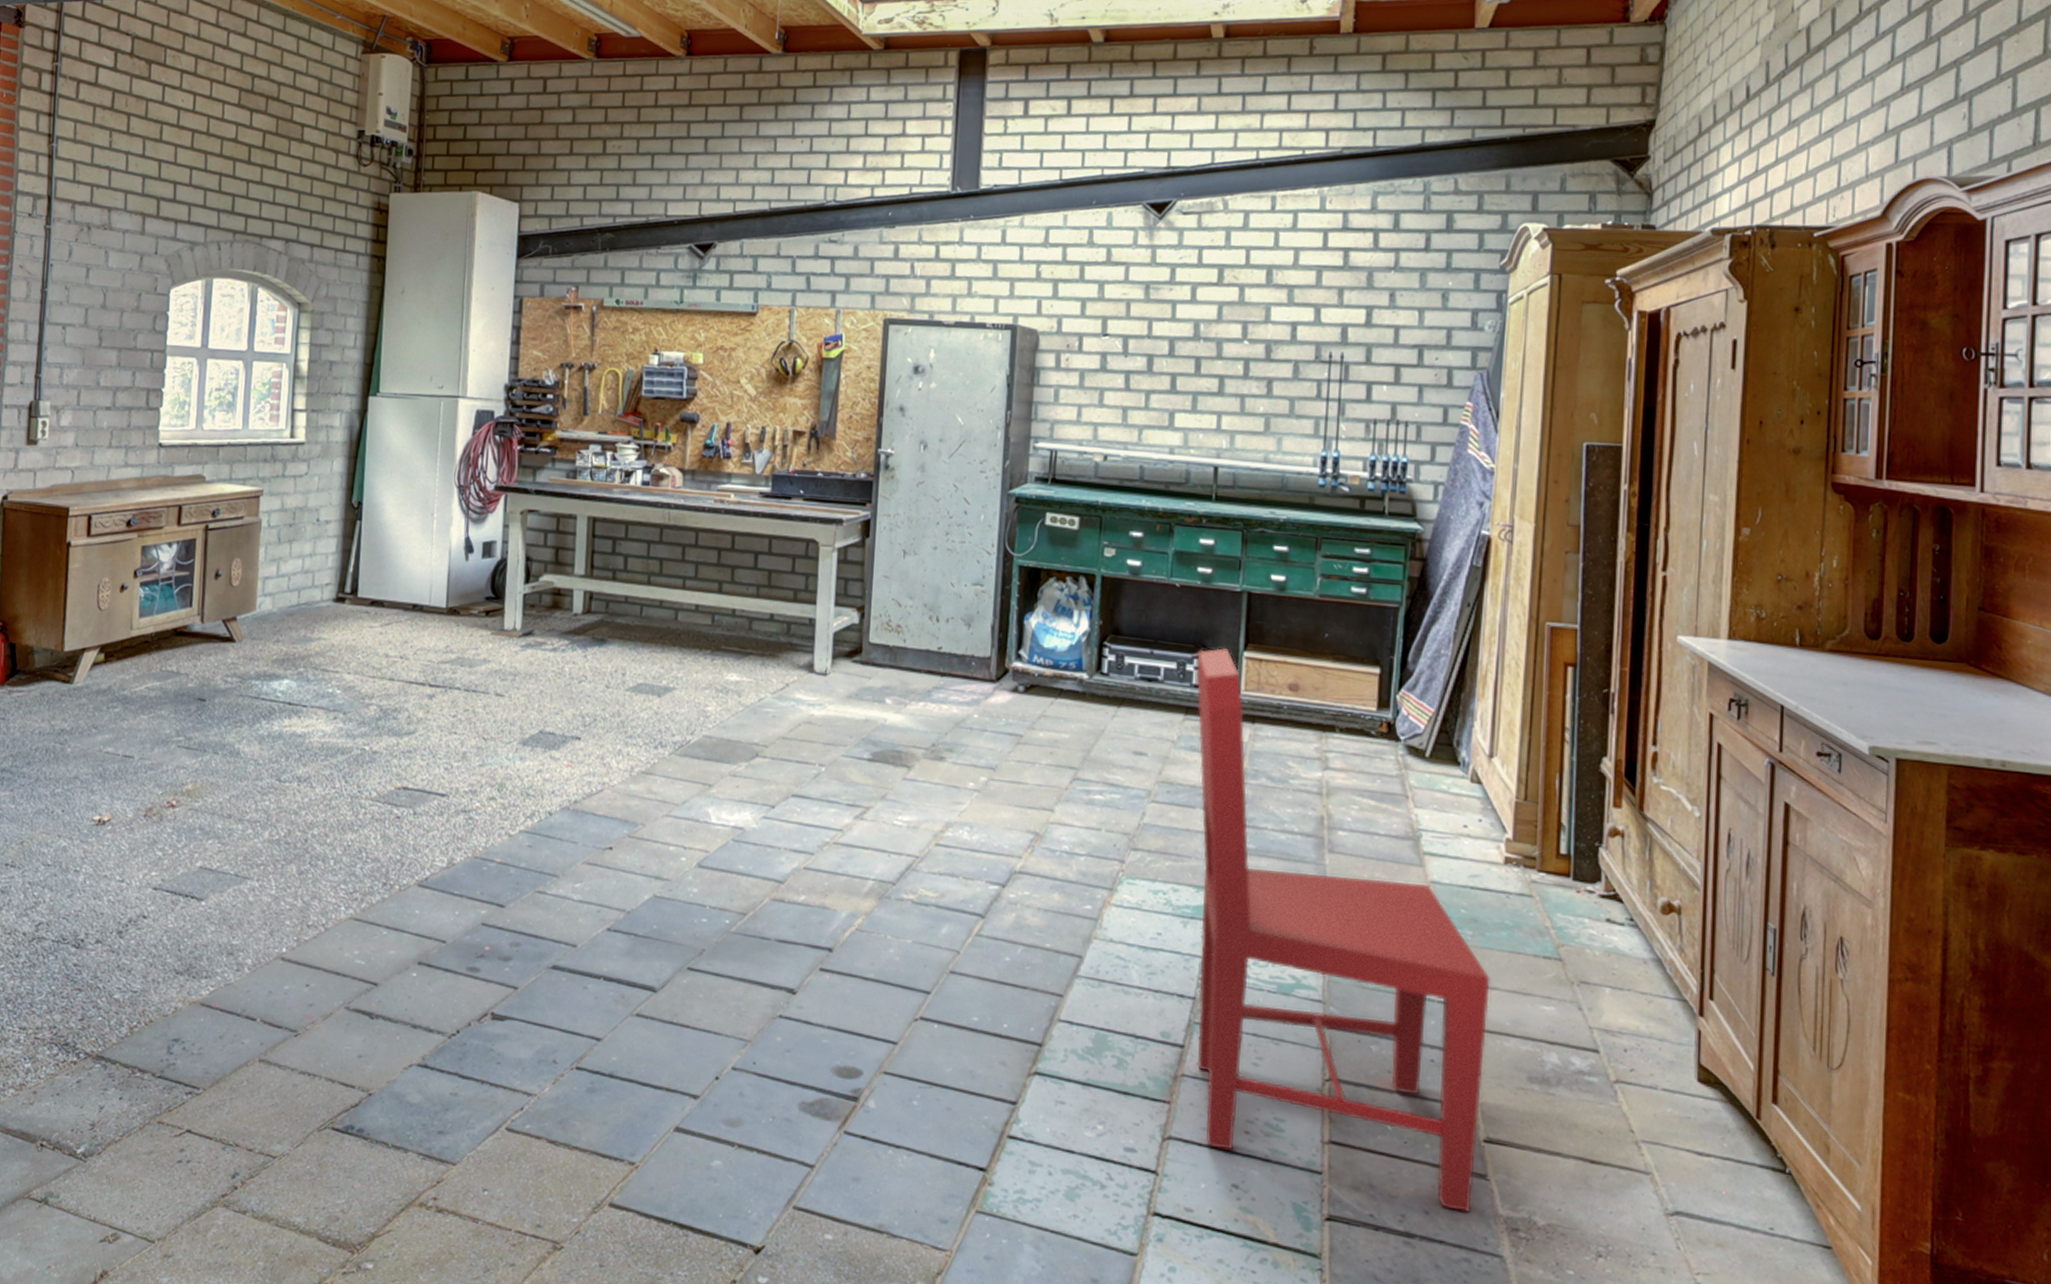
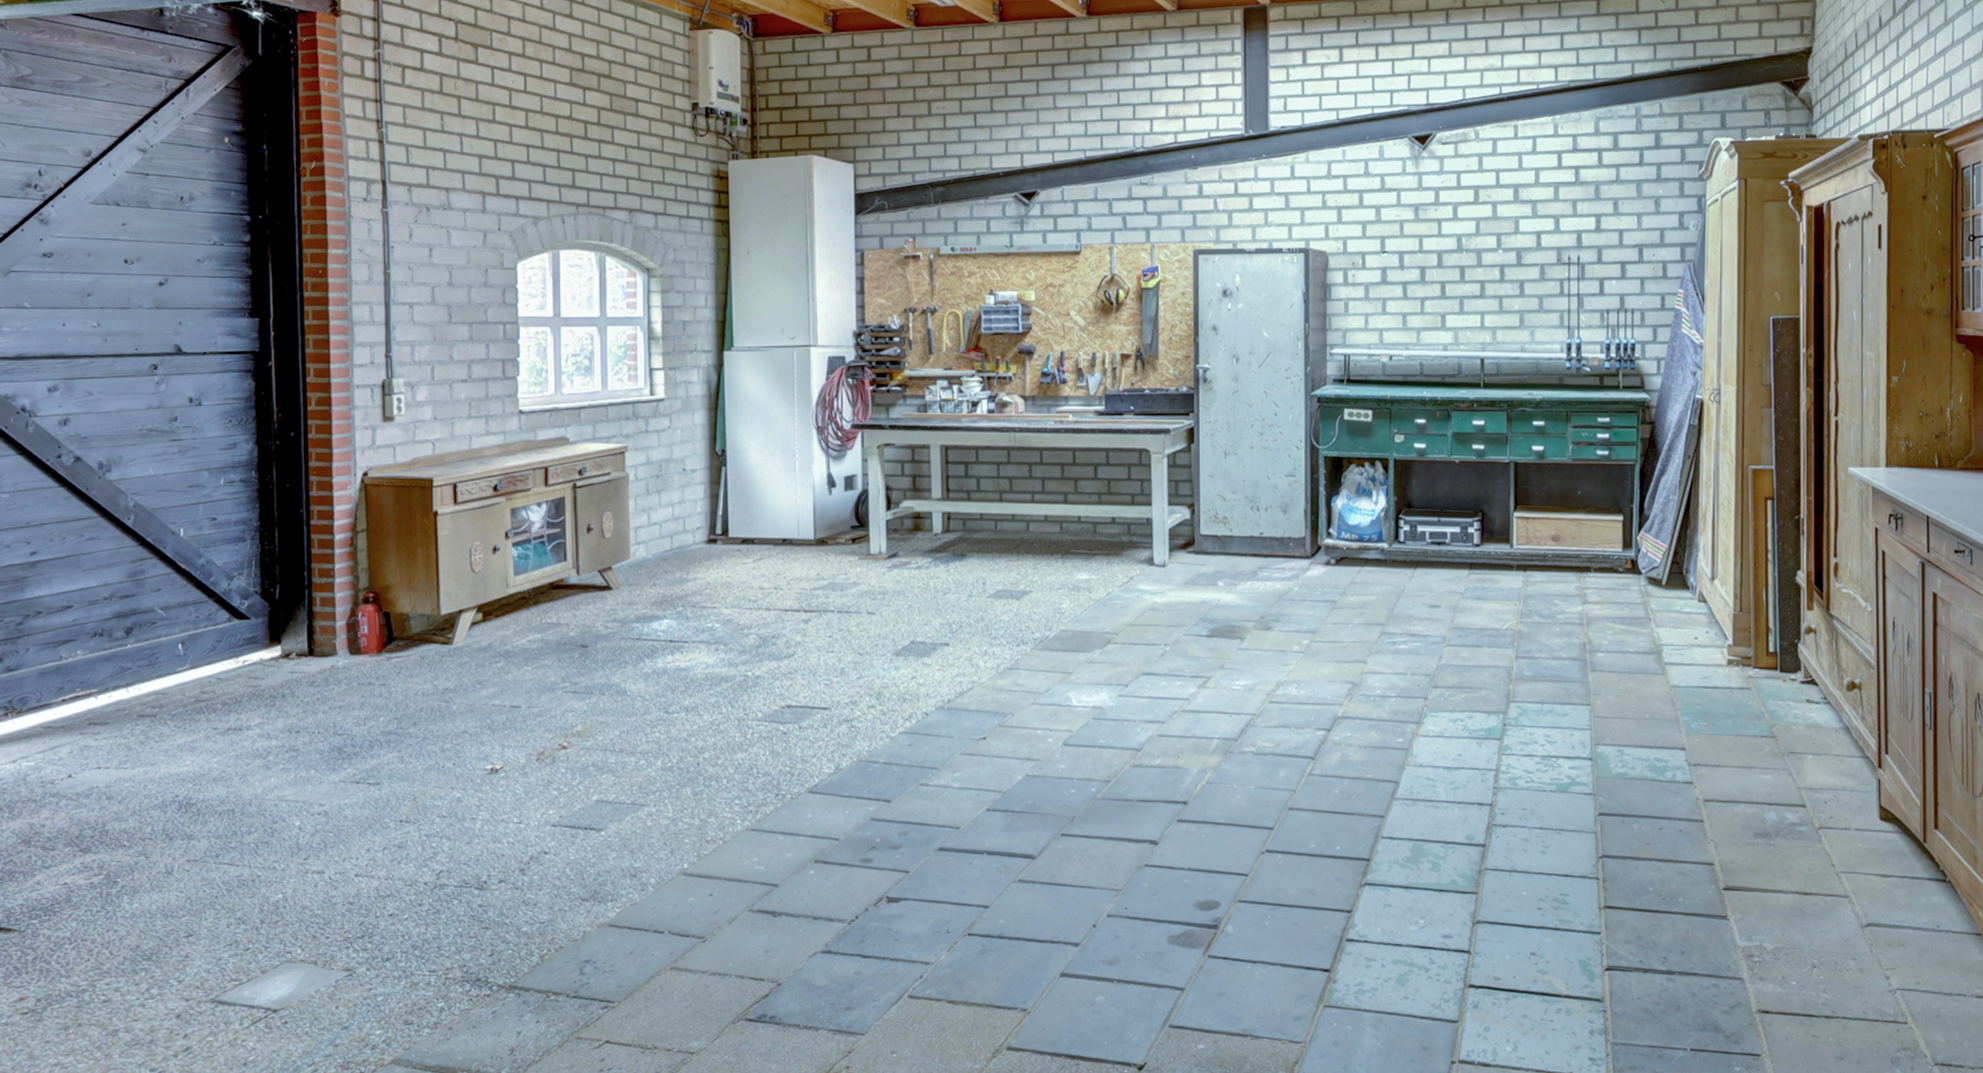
dining chair: present [1196,647,1490,1213] -> none [1477,510,1722,948]

